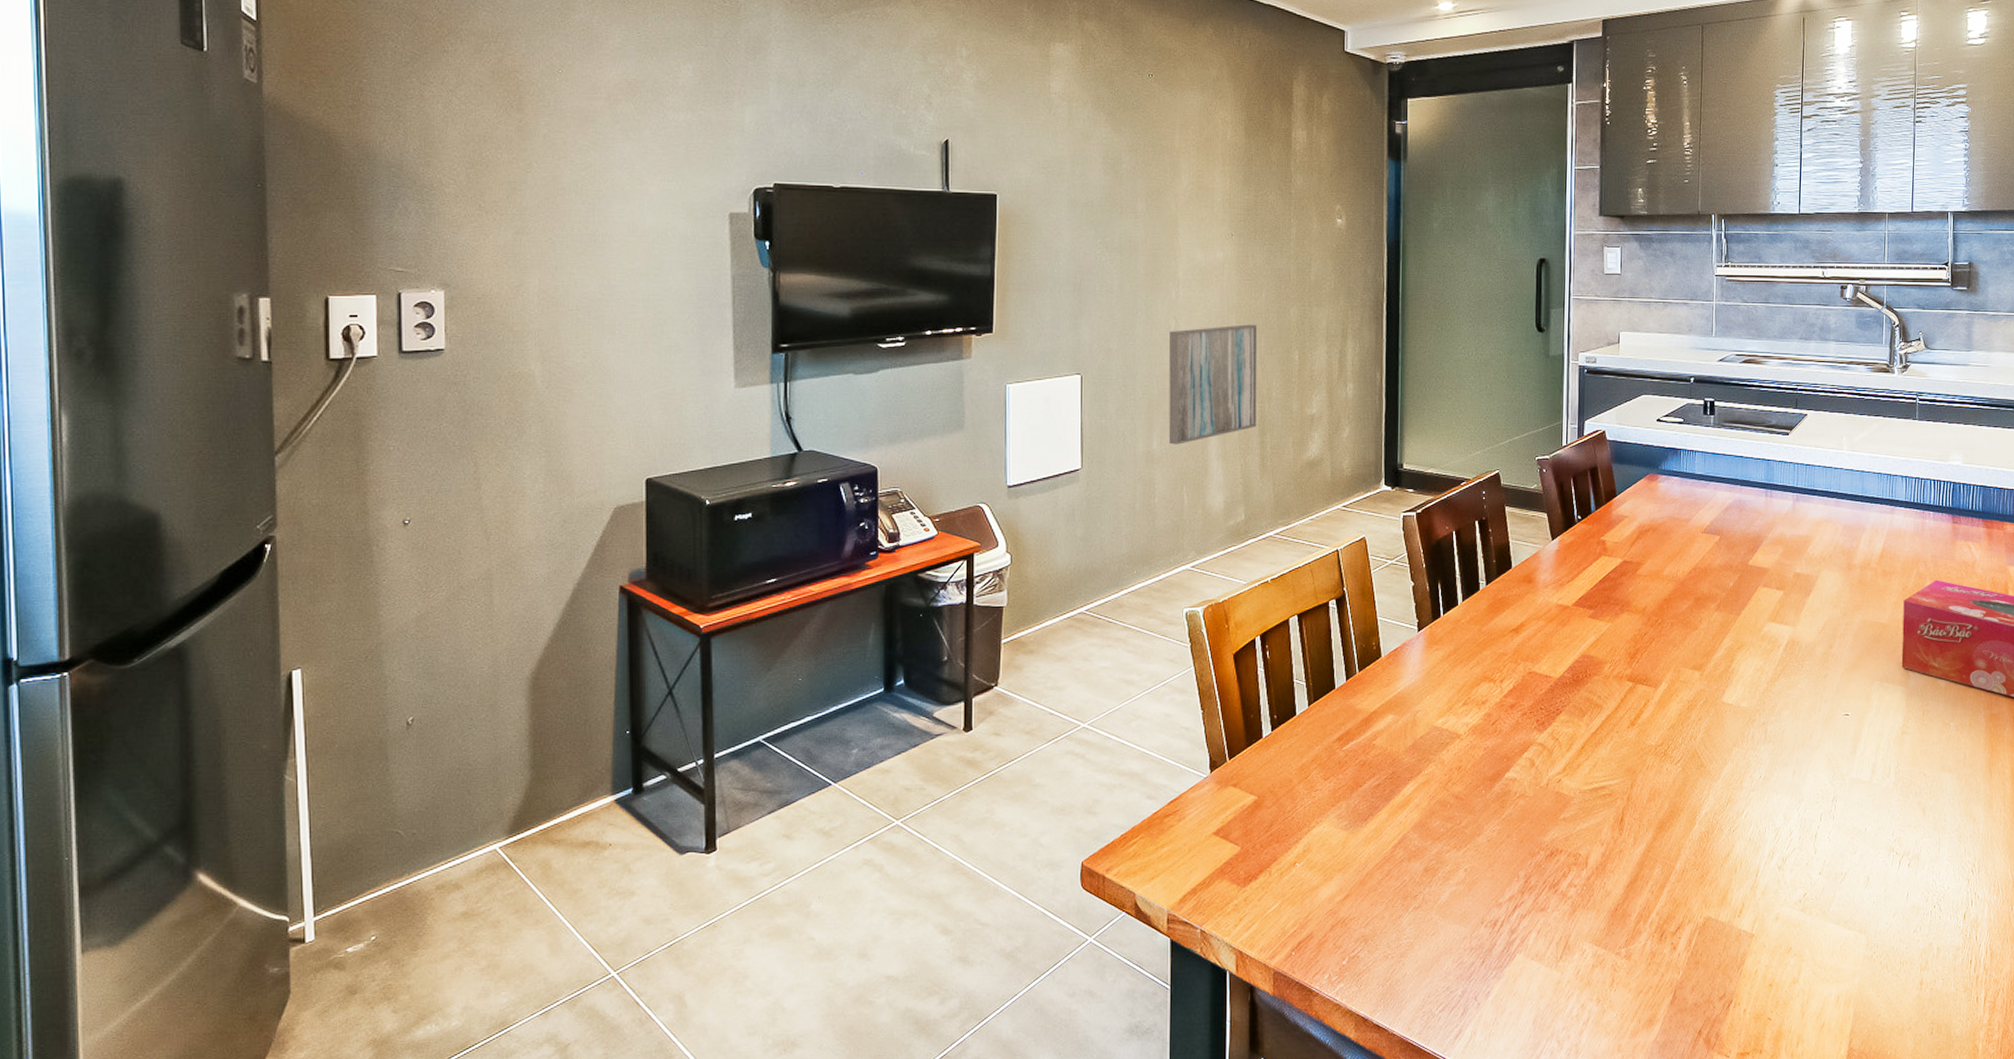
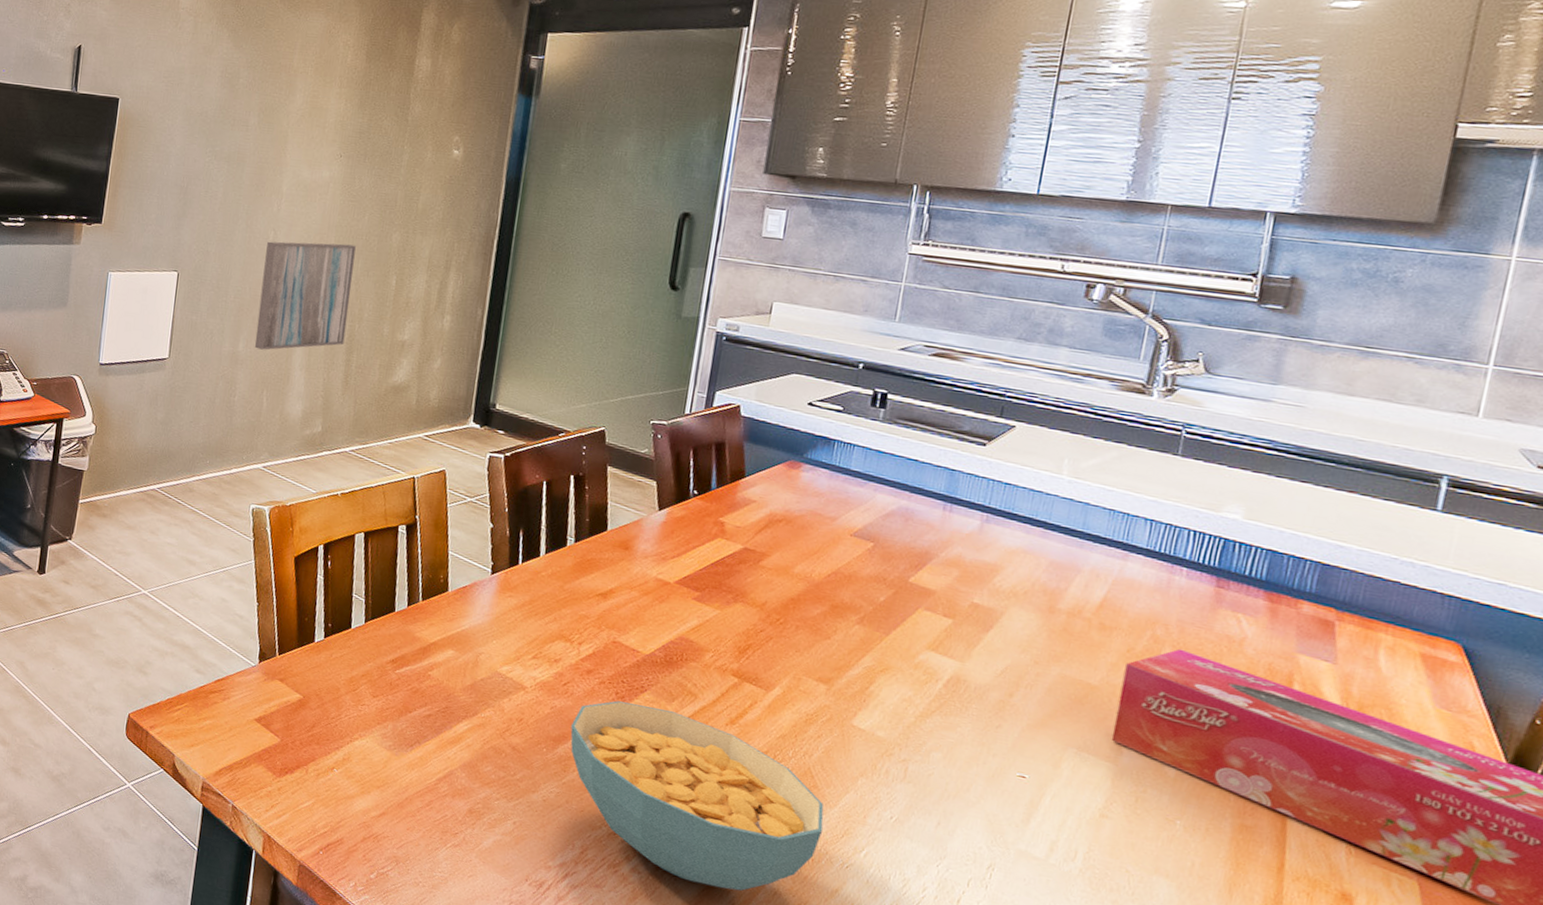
cereal bowl: none [1503,726,1713,882] -> present [570,701,824,891]

